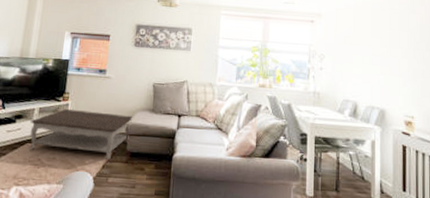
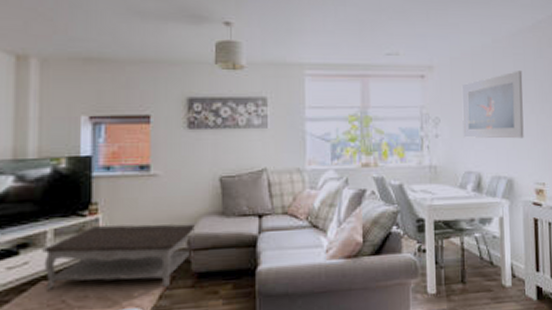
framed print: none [343,22,397,78] -> present [461,71,524,139]

